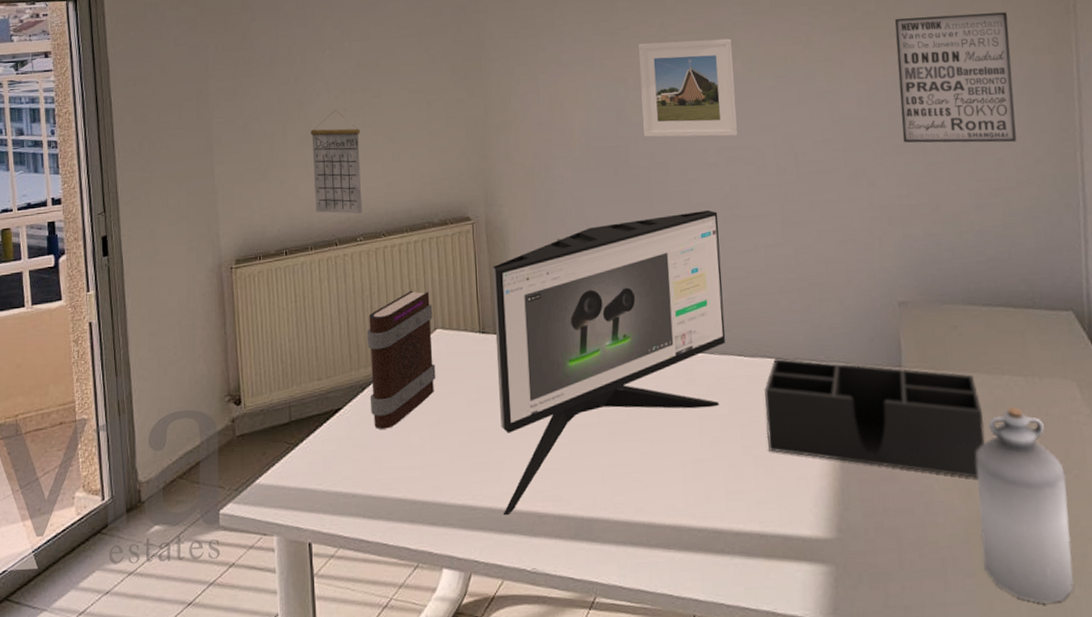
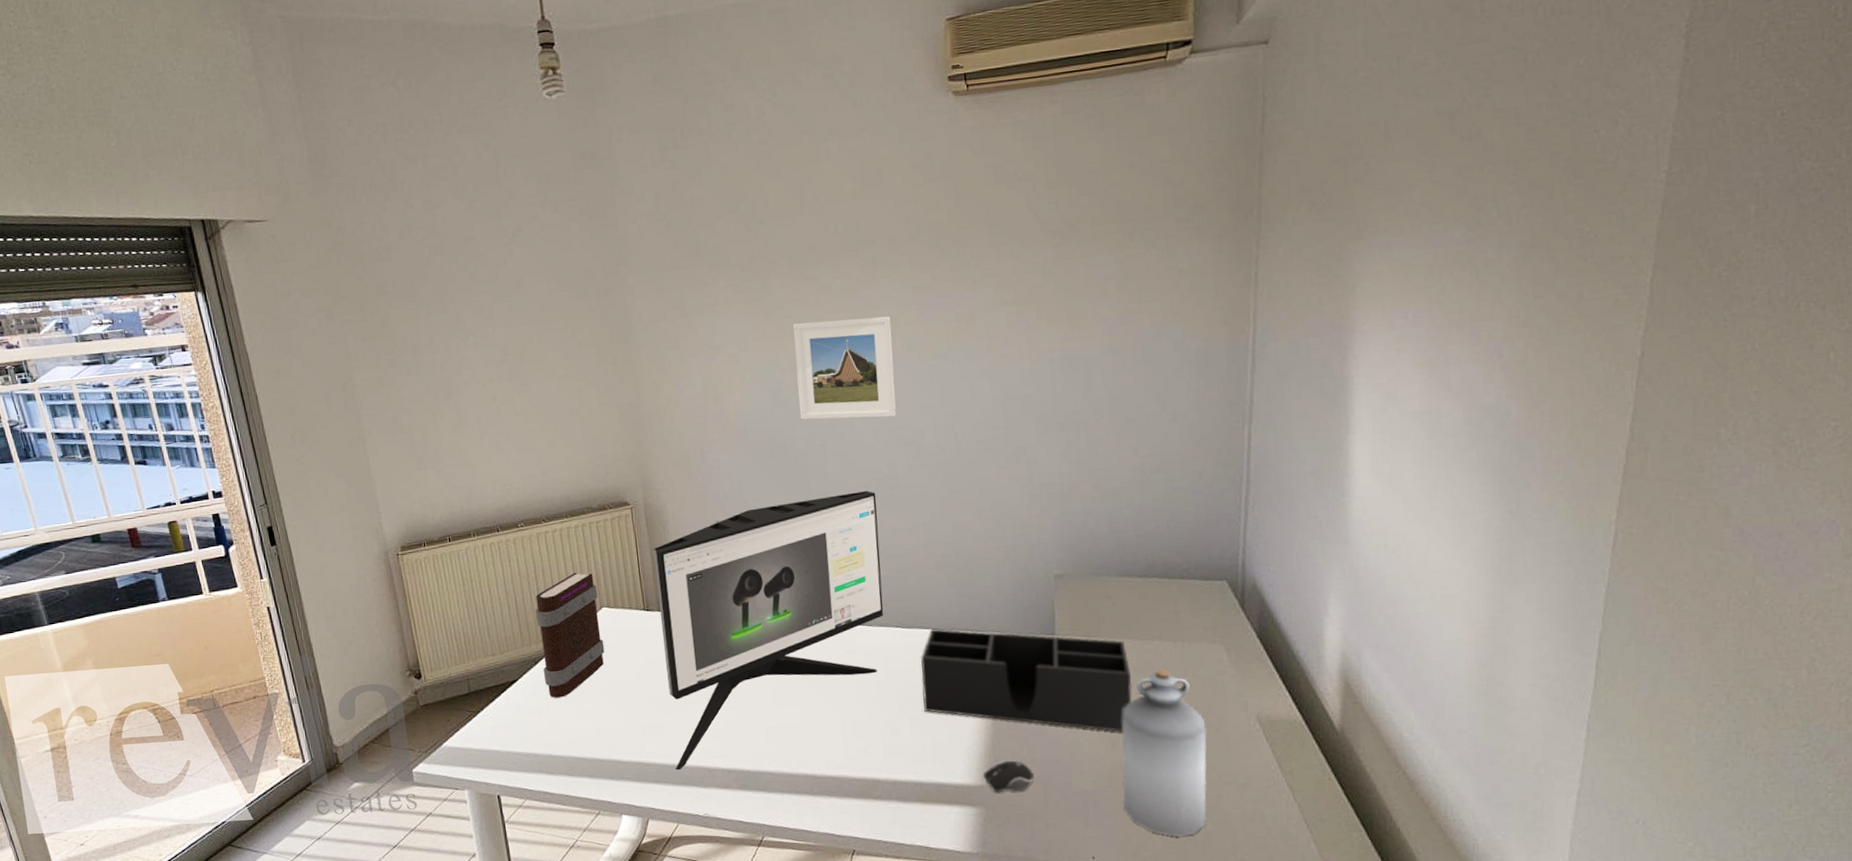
calendar: present [310,110,362,214] -> none [461,398,521,501]
computer mouse: none [833,509,886,548] -> present [984,760,1033,793]
wall art: present [894,12,1017,143] -> none [1063,281,1184,420]

